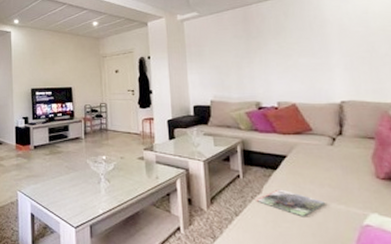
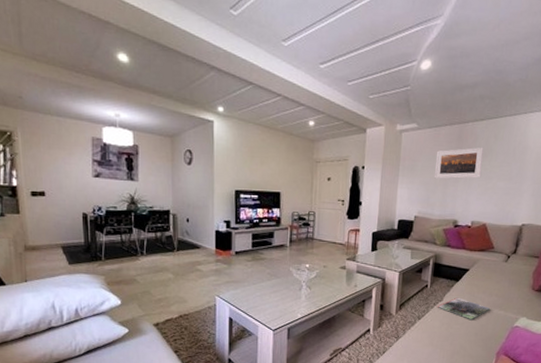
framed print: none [222,25,278,61] -> present [435,147,484,179]

